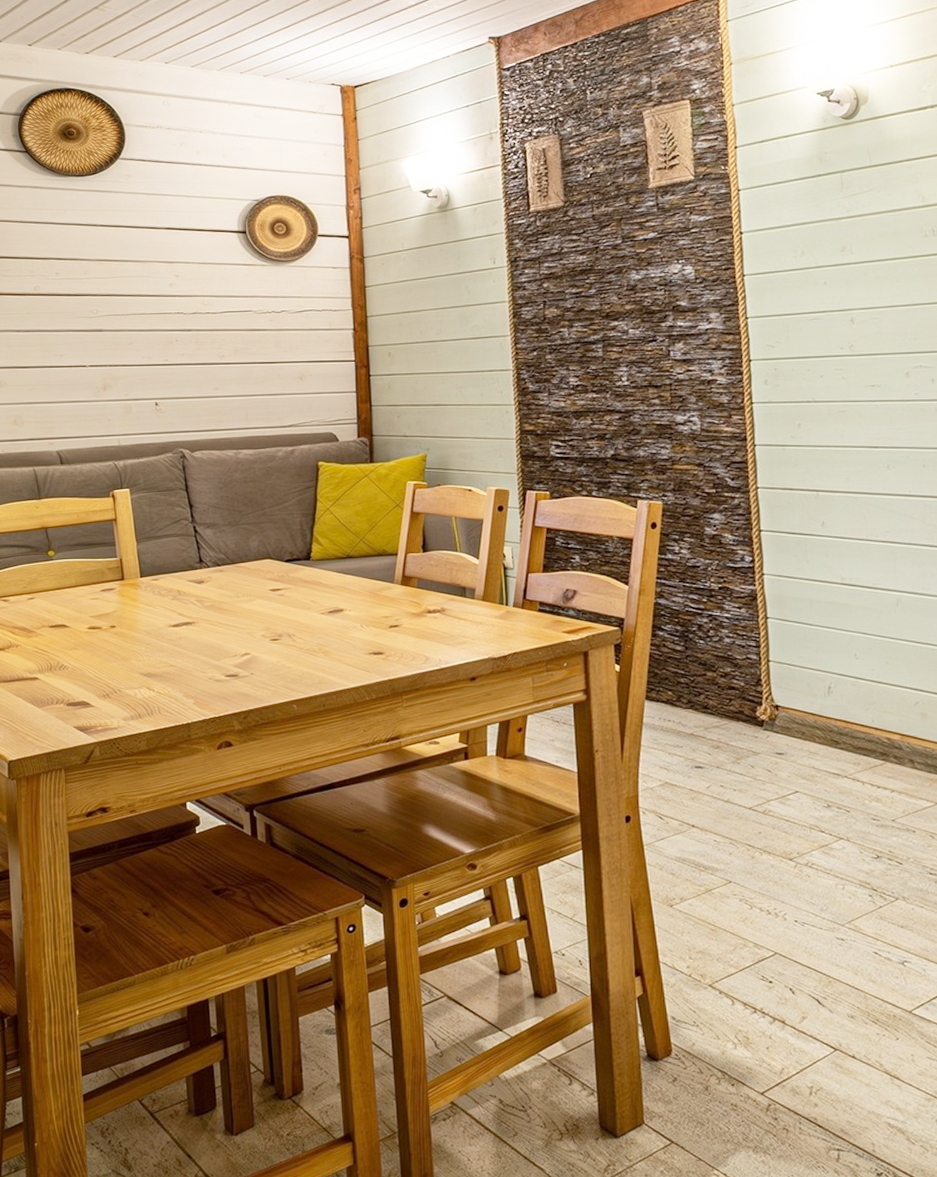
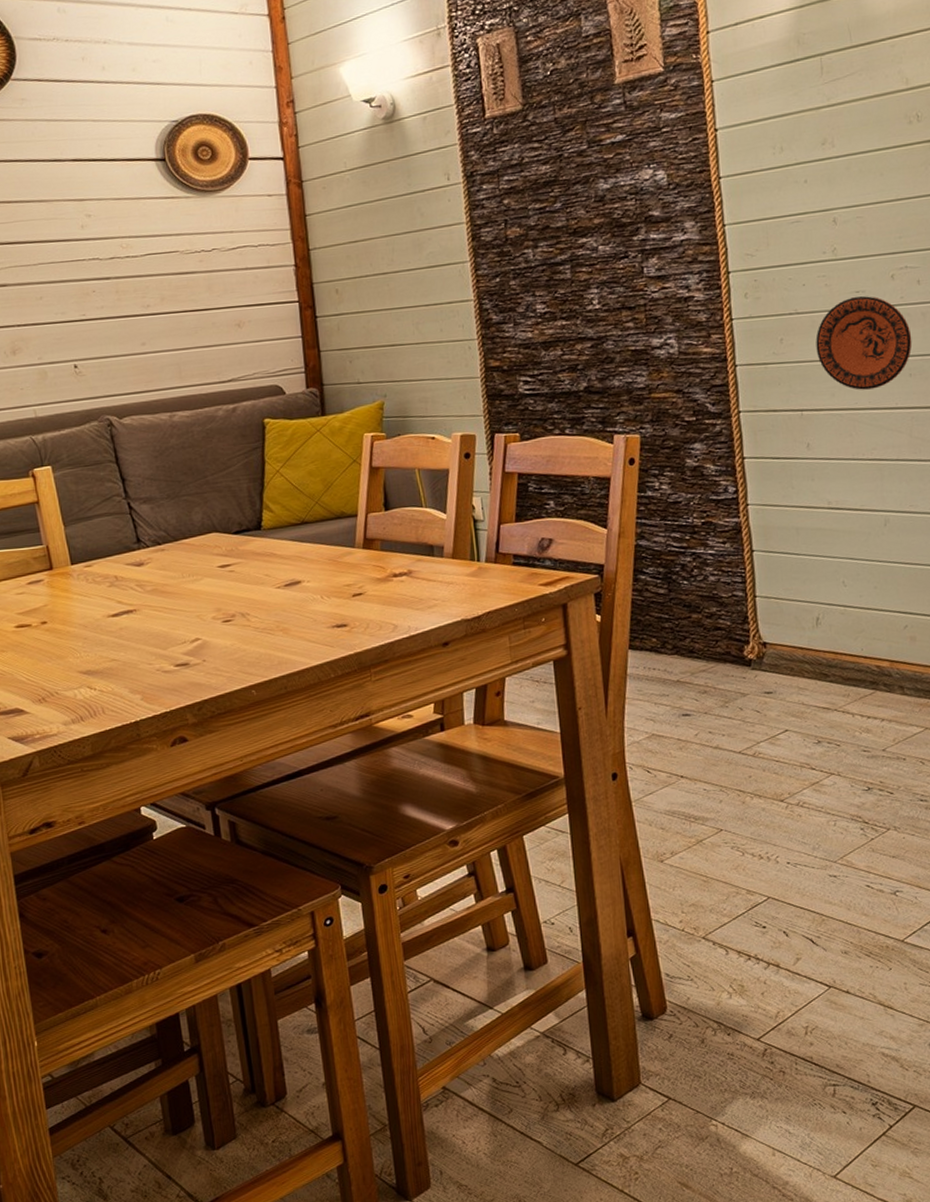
decorative plate: none [832,390,926,476] -> present [815,296,912,390]

